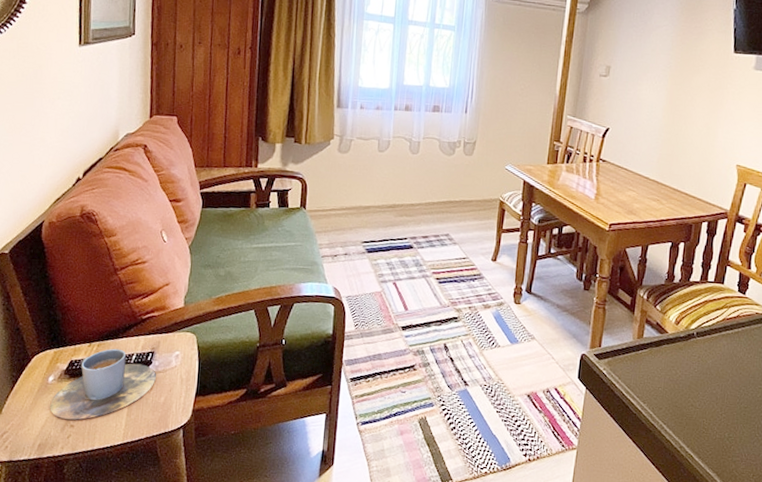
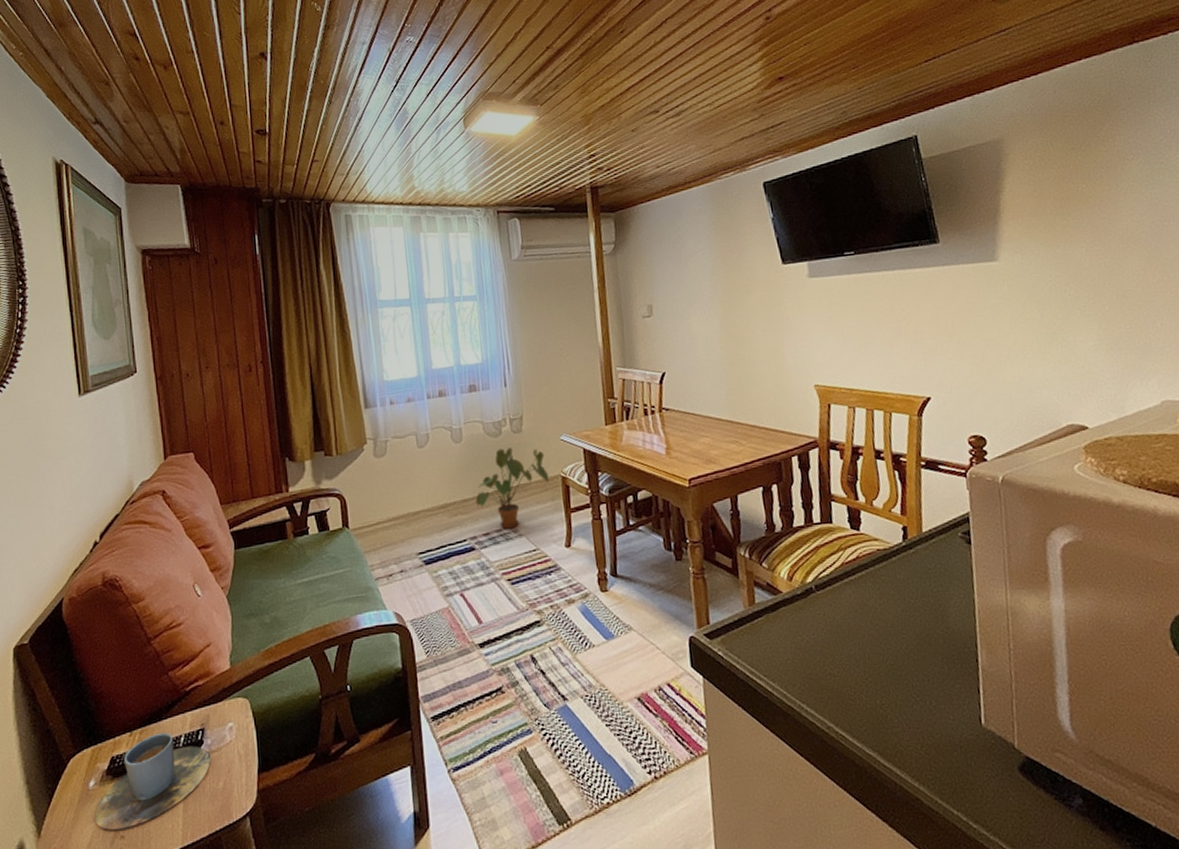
house plant: none [421,166,489,236] -> present [475,447,550,529]

